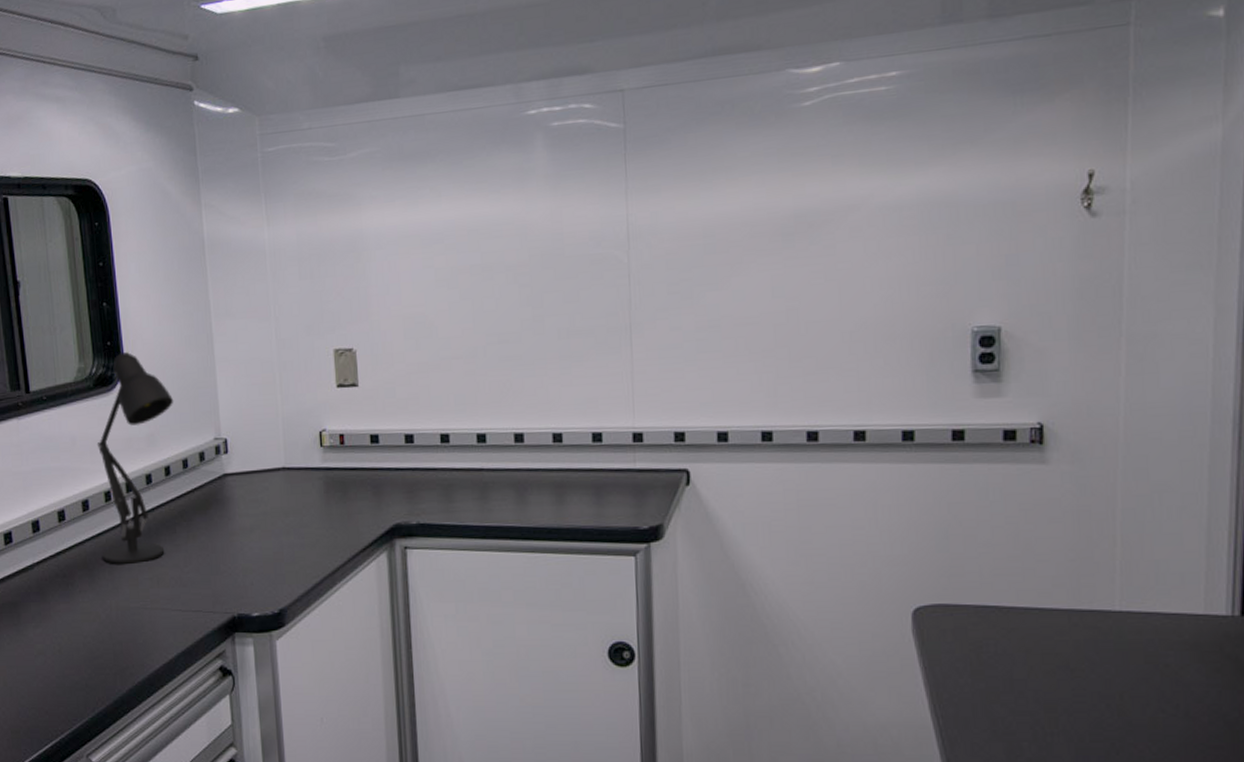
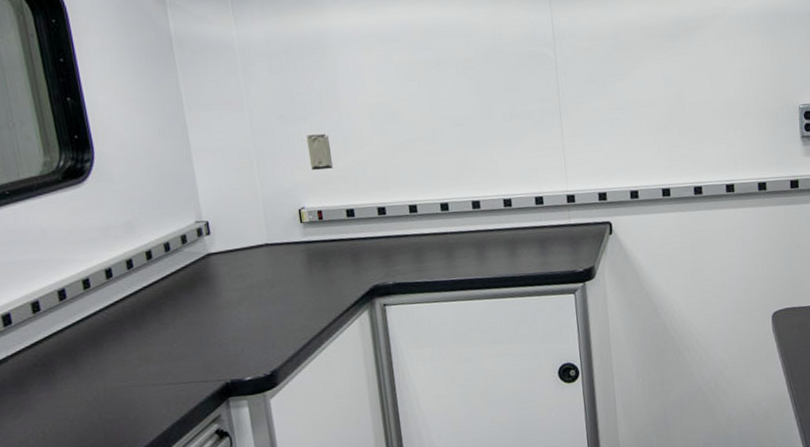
desk lamp: present [97,352,174,565] -> none [70,144,152,348]

